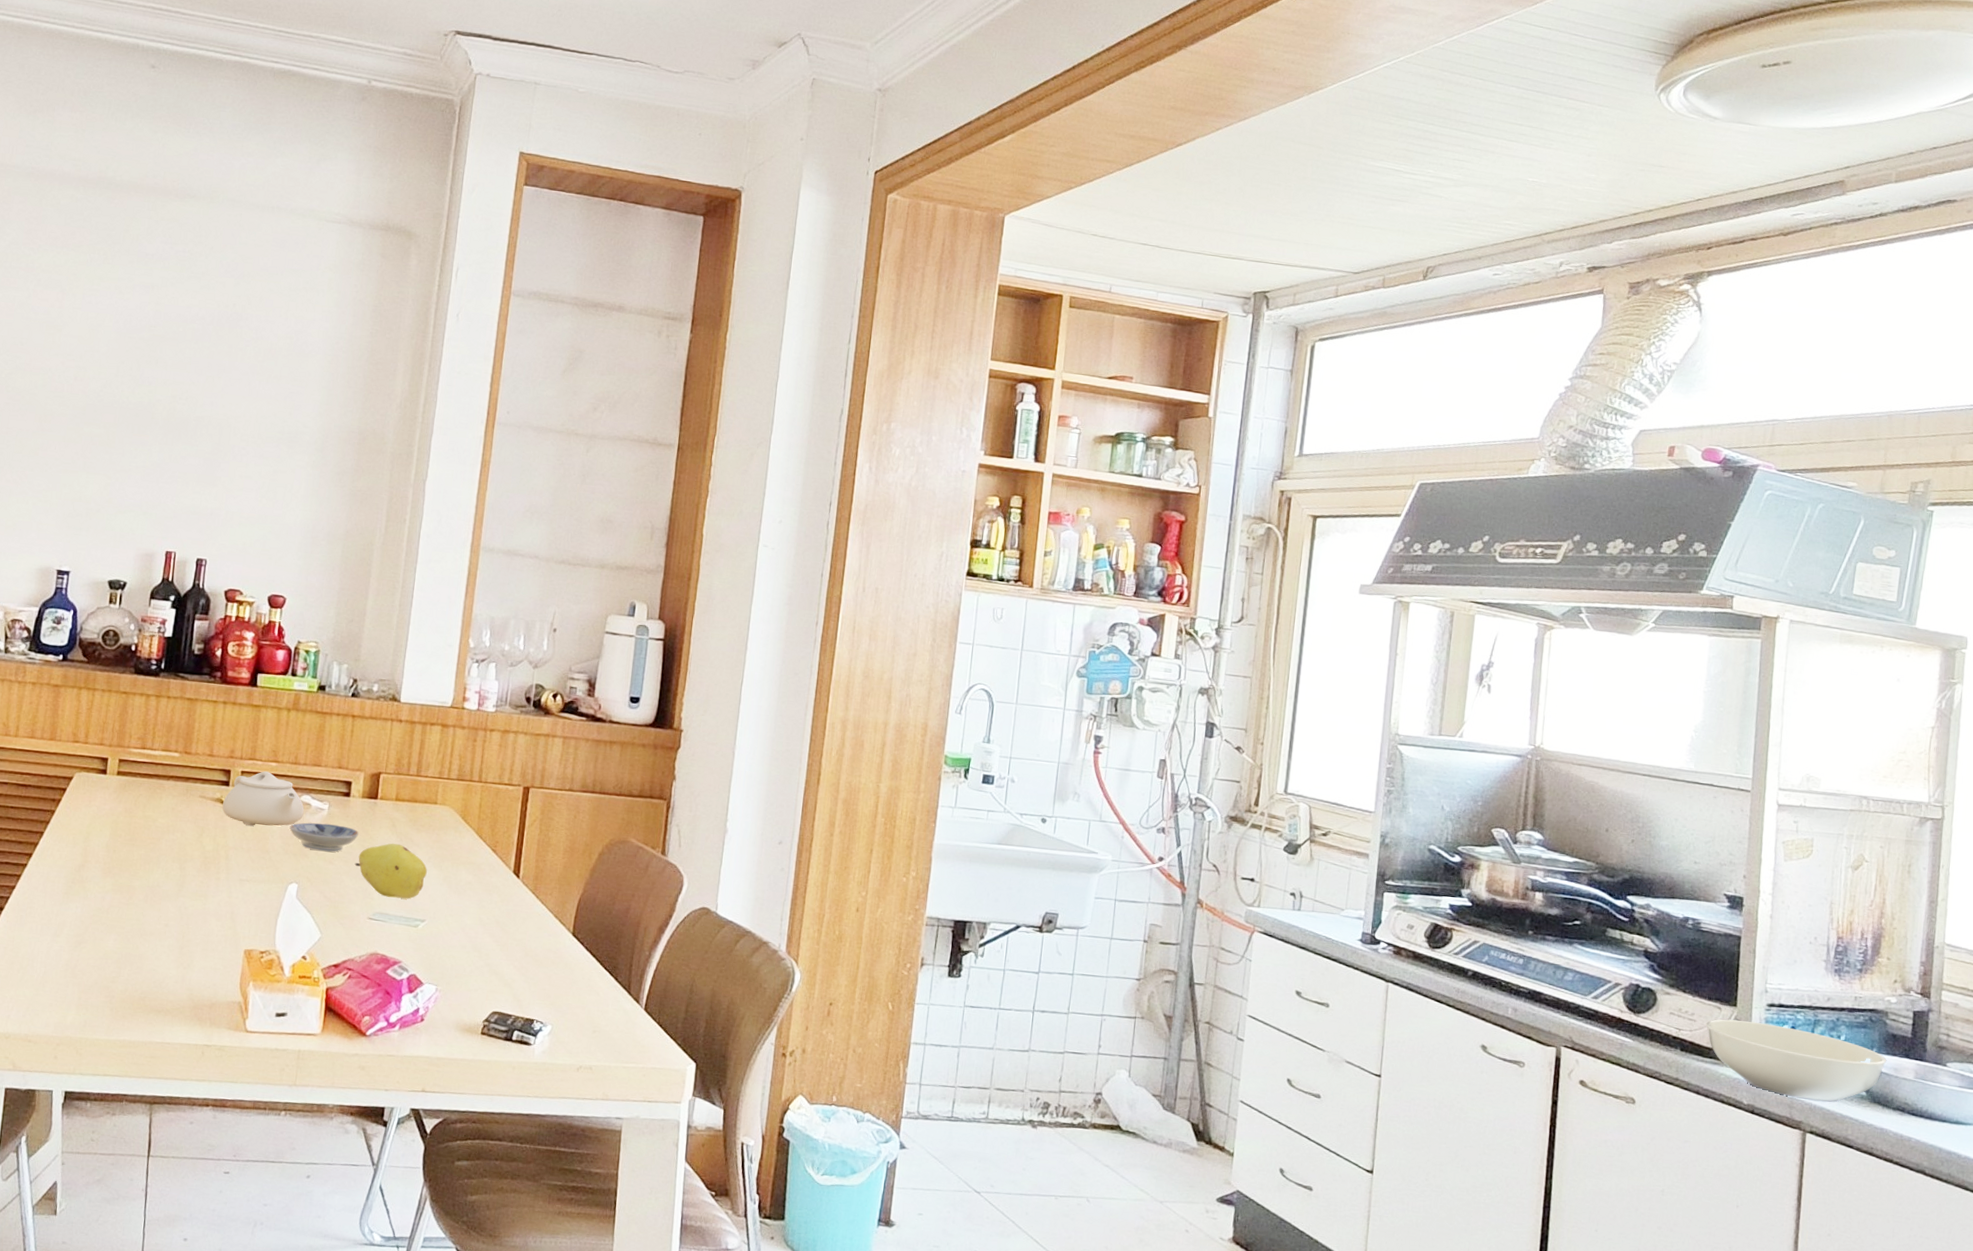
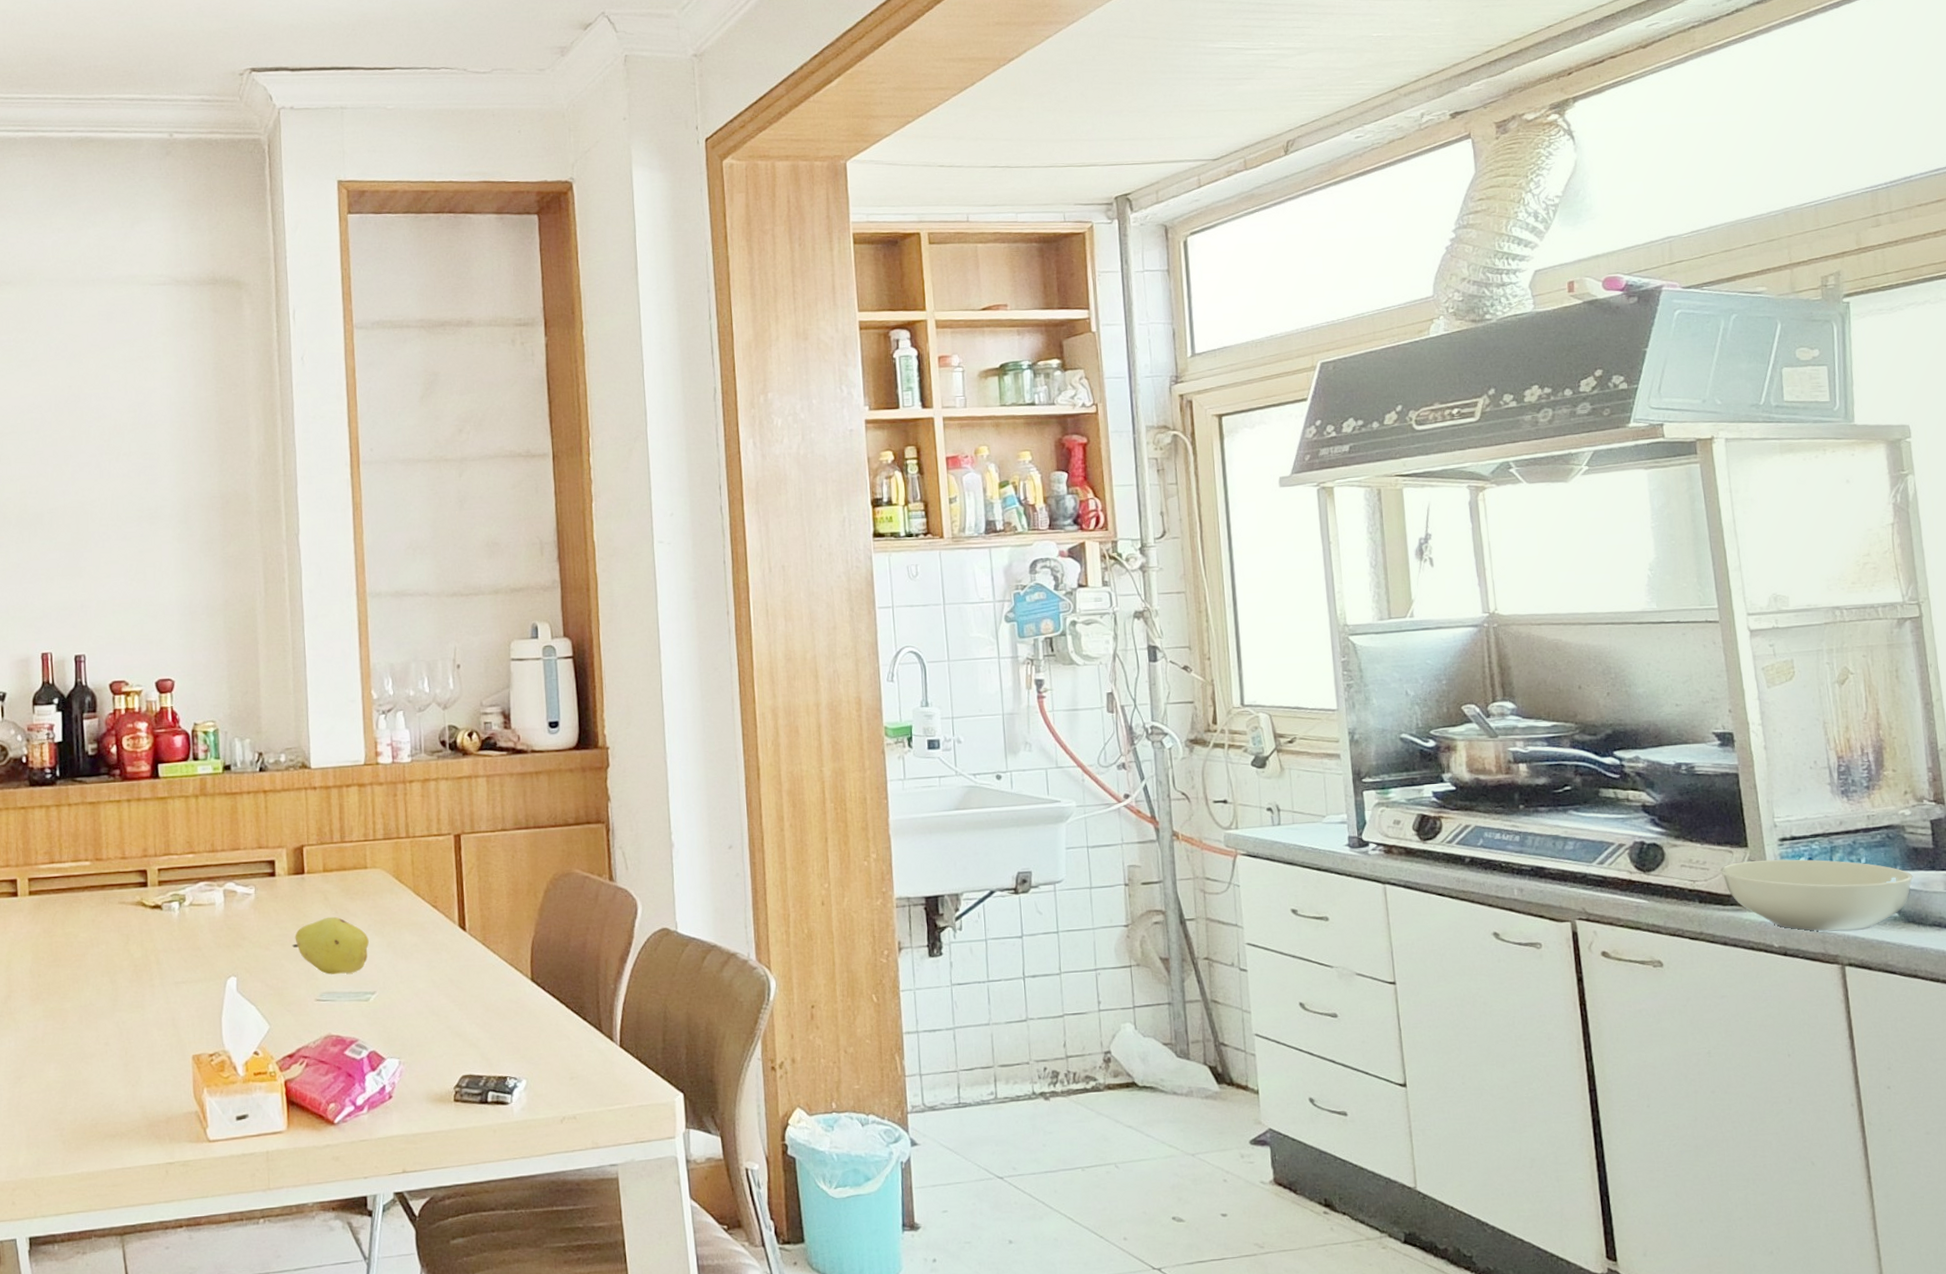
teapot: present [222,771,304,826] -> none [143,865,230,925]
bowl: present [289,822,359,853] -> none [218,908,291,939]

